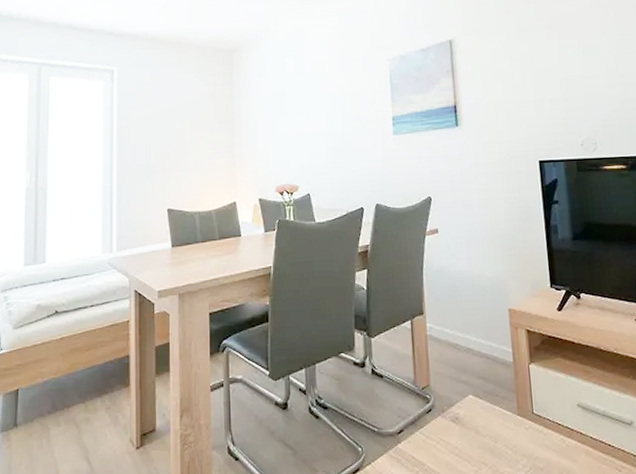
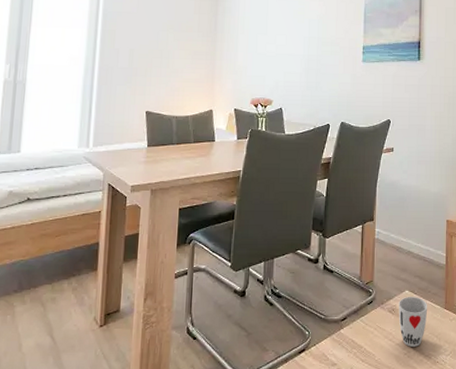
cup: none [462,402,498,463] -> present [398,297,428,347]

